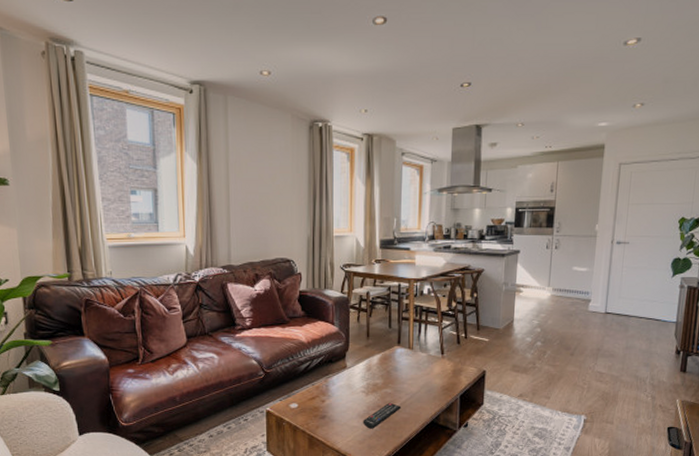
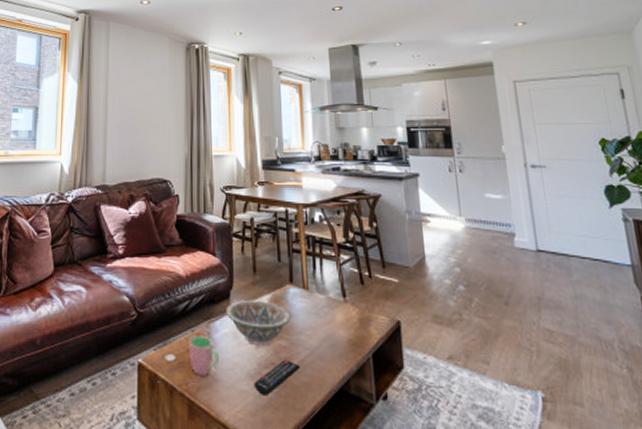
cup: none [310,388,336,417] -> present [189,335,220,375]
decorative bowl: none [342,359,396,393] -> present [226,299,291,345]

